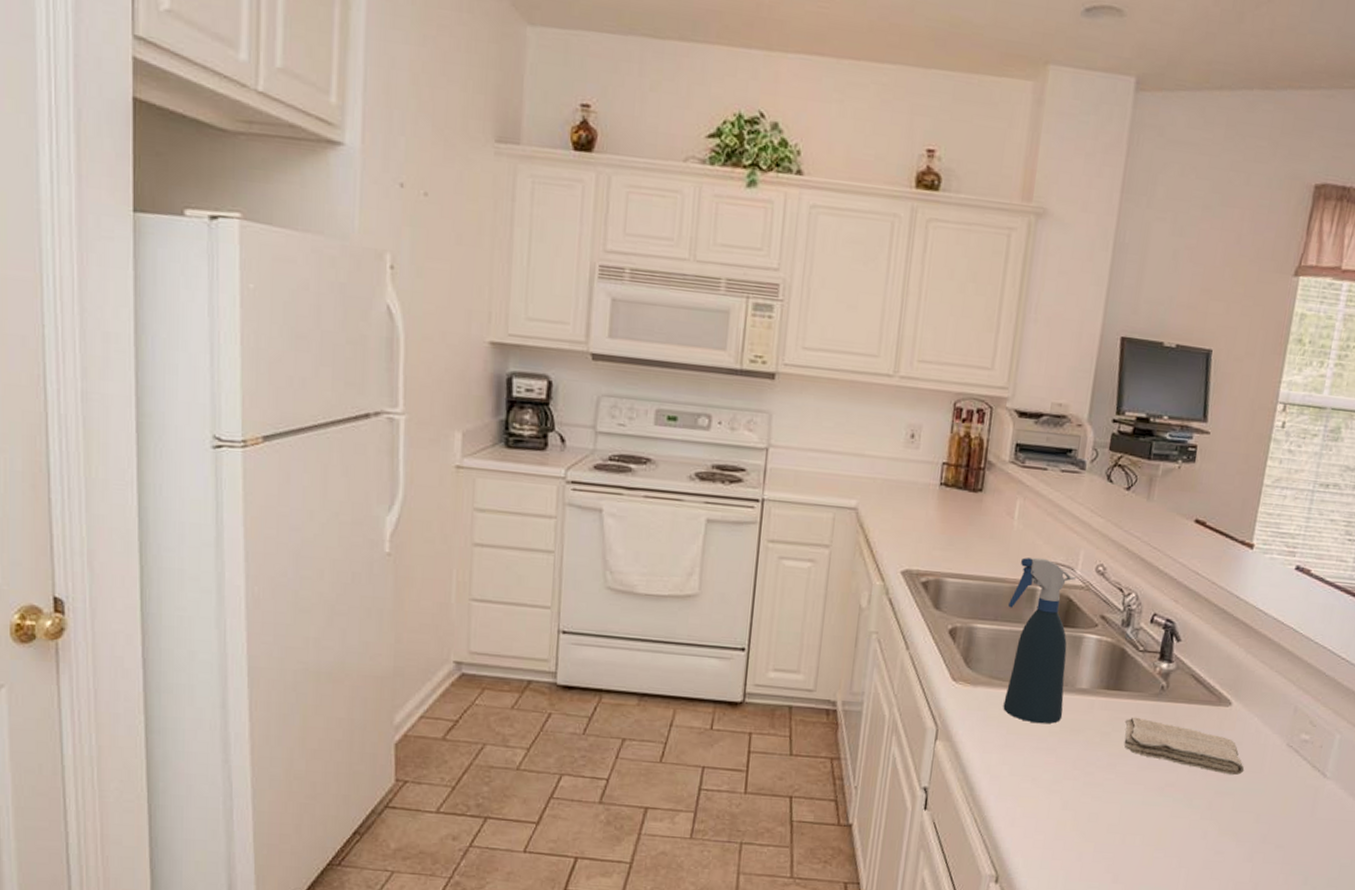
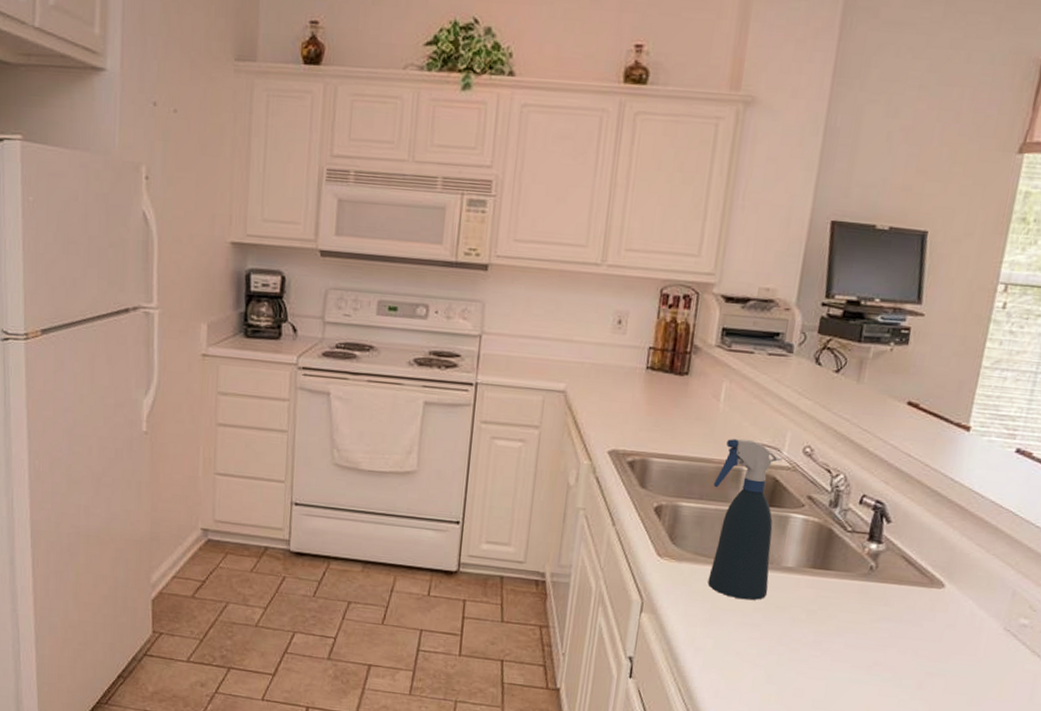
washcloth: present [1124,717,1245,776] -> none [830,596,958,658]

